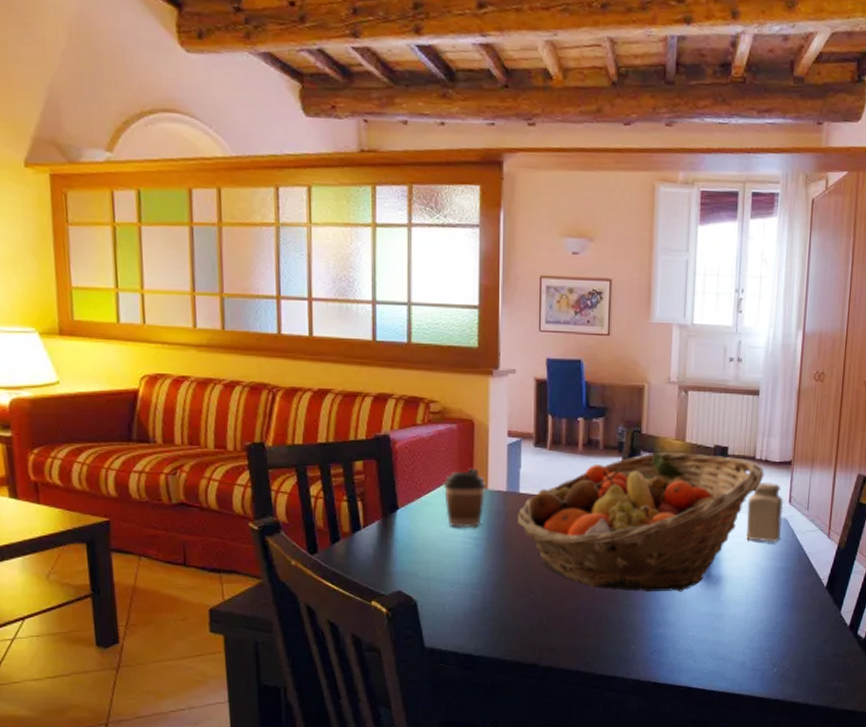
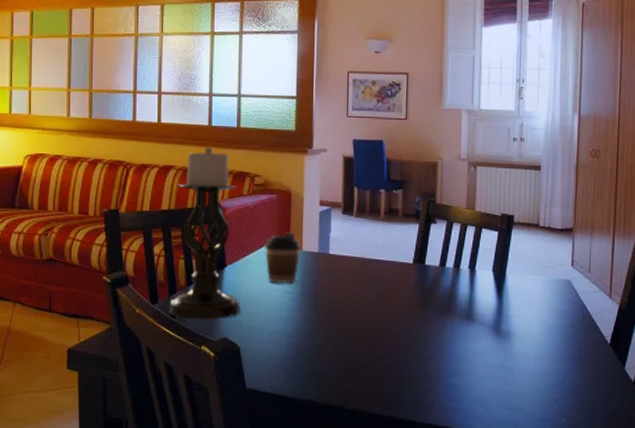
candle holder: none [330,366,416,572] -> present [168,146,240,320]
fruit basket: present [517,453,765,593] -> none [327,220,548,345]
salt shaker: present [746,481,784,542] -> none [532,246,567,302]

